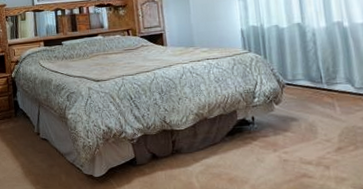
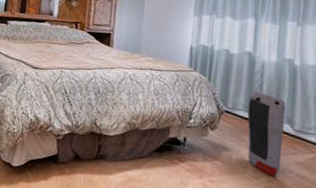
air purifier: none [306,58,349,136] -> present [247,91,286,177]

